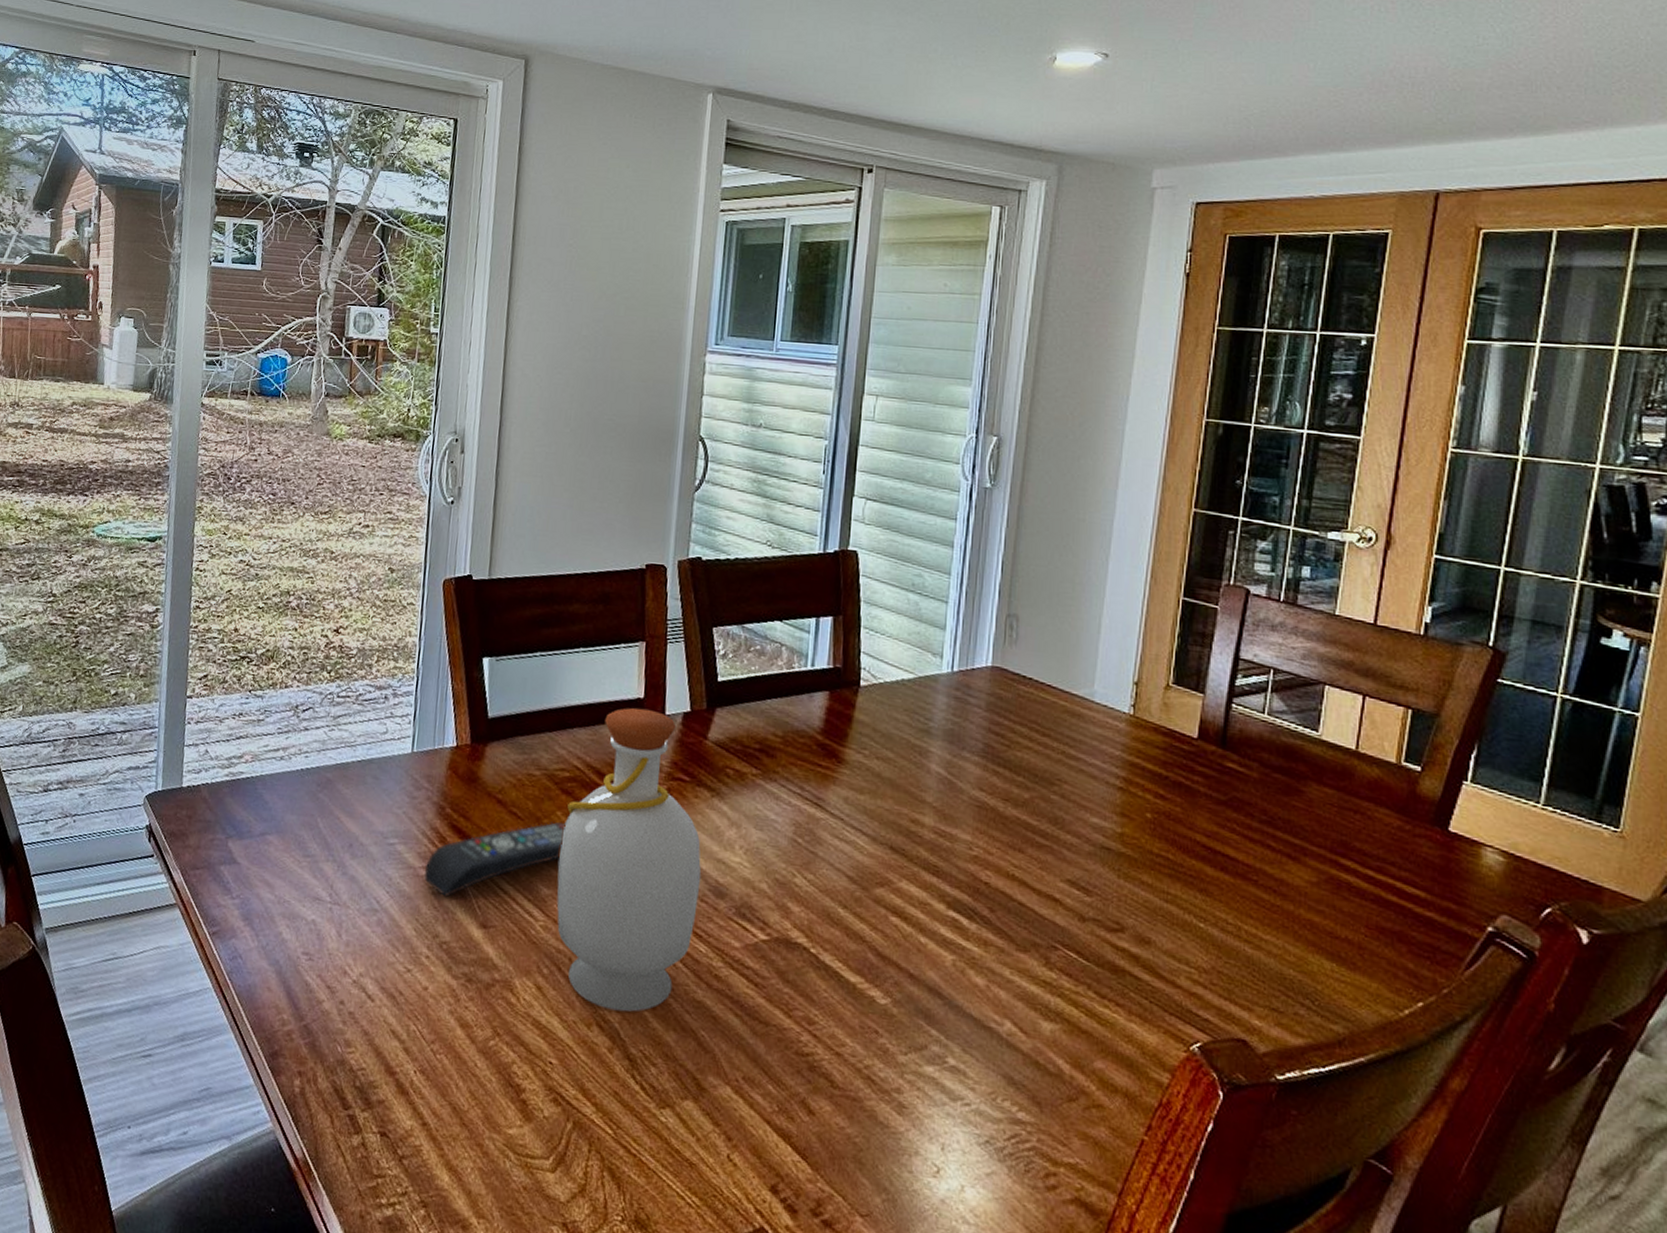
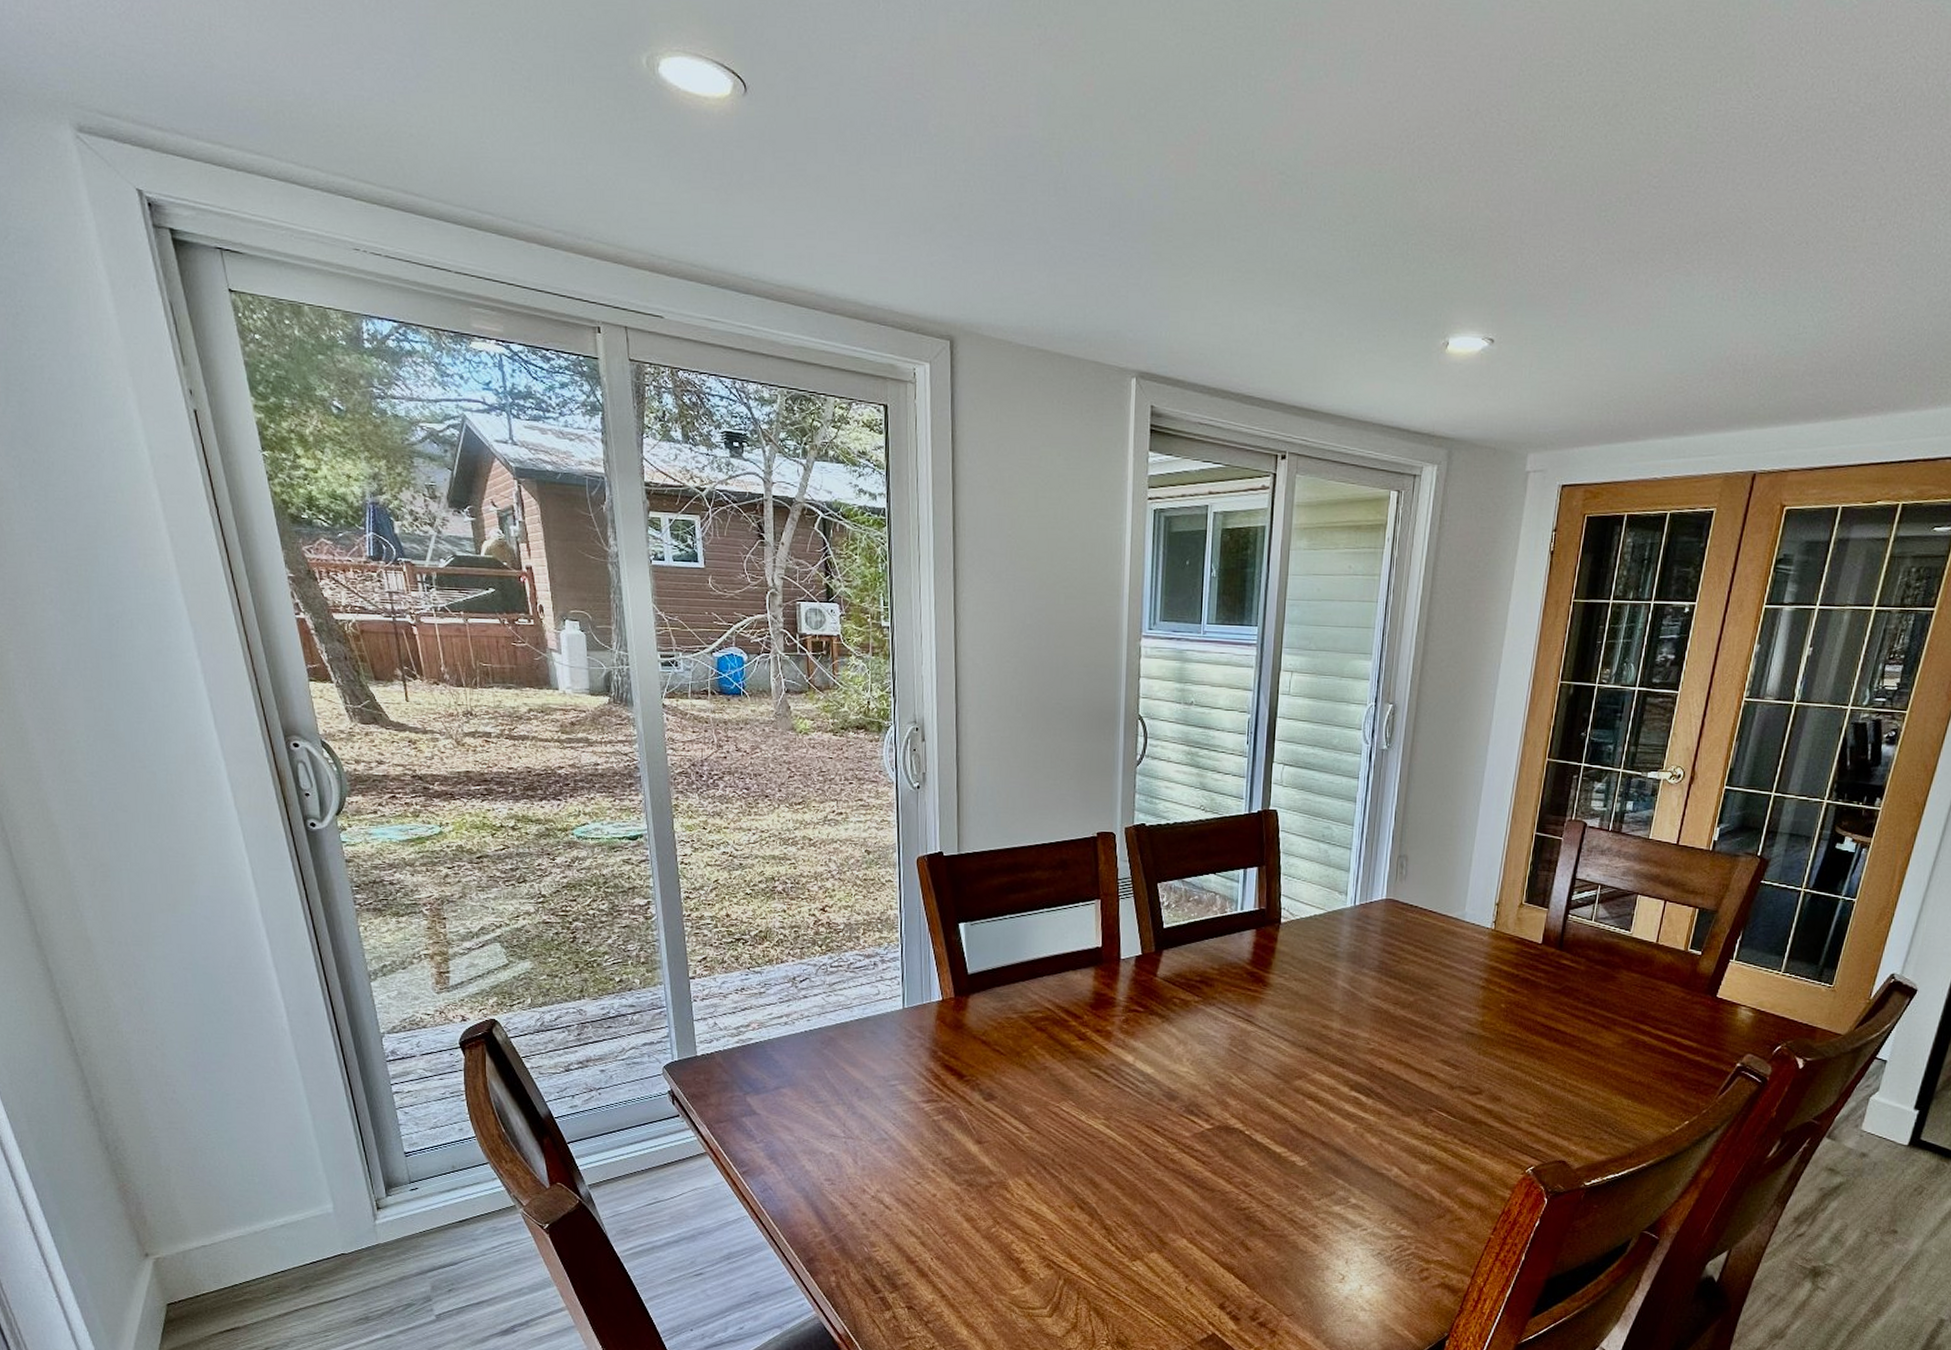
remote control: present [423,822,566,897] -> none [923,1054,1042,1122]
bottle: present [556,708,702,1012] -> none [1037,955,1157,1195]

